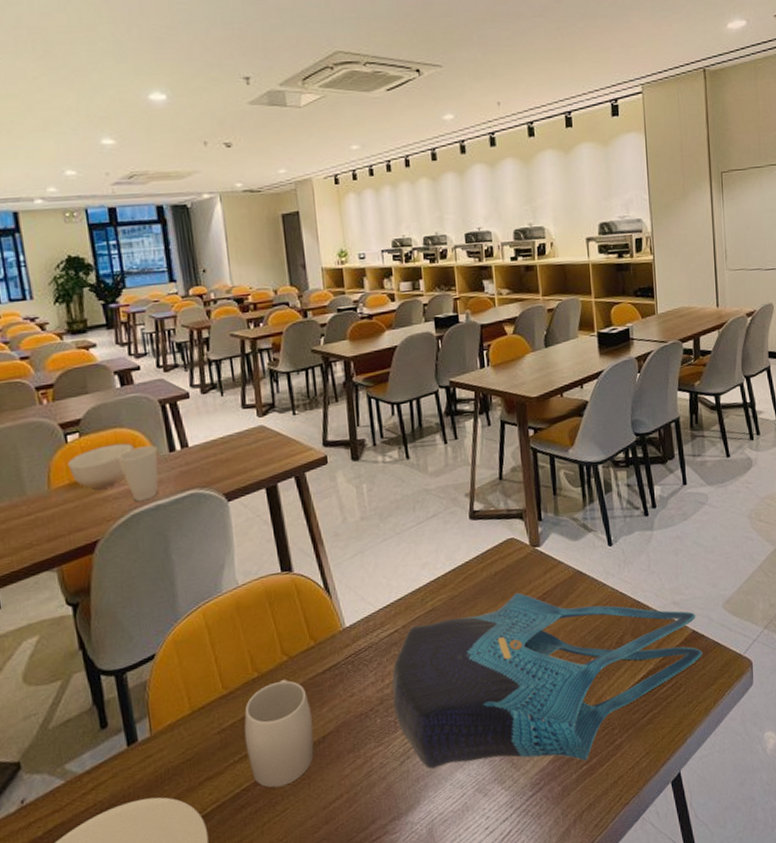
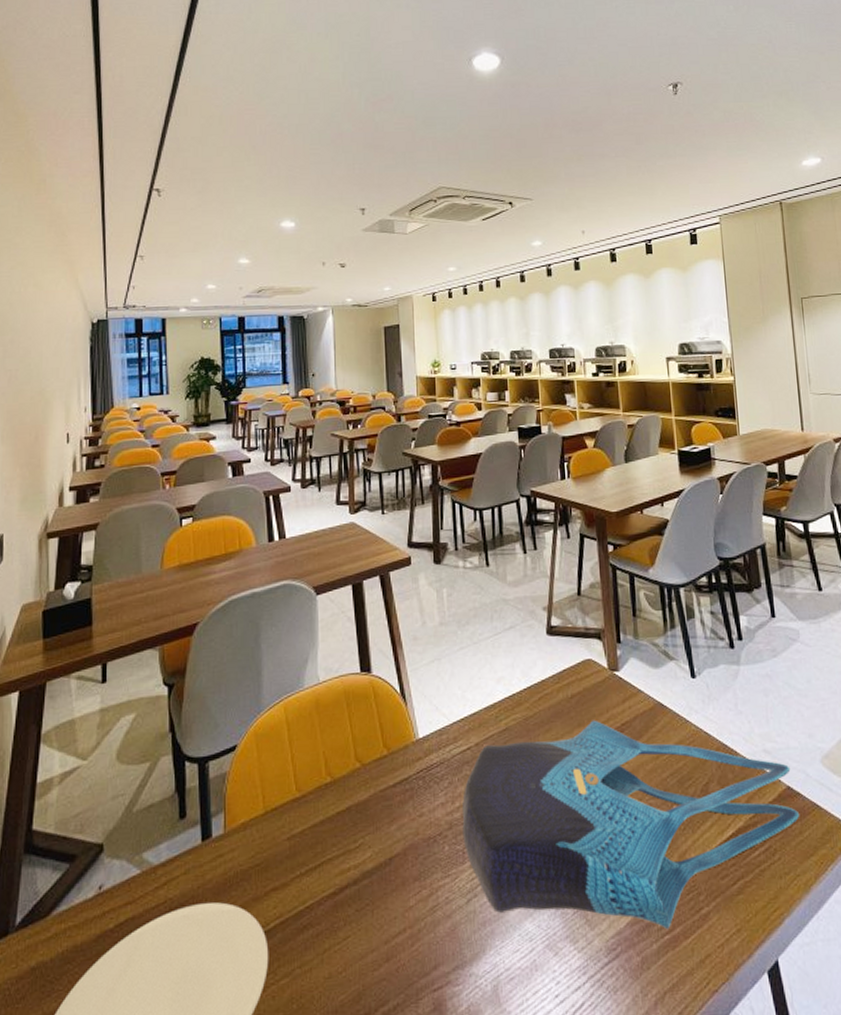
bowl: present [67,443,134,490] -> none [179,530,238,573]
cup: present [119,445,159,502] -> none [224,534,259,588]
mug: present [243,679,314,788] -> none [312,787,381,910]

